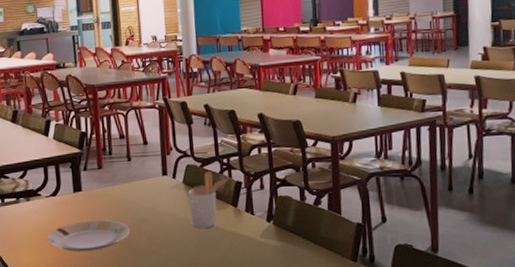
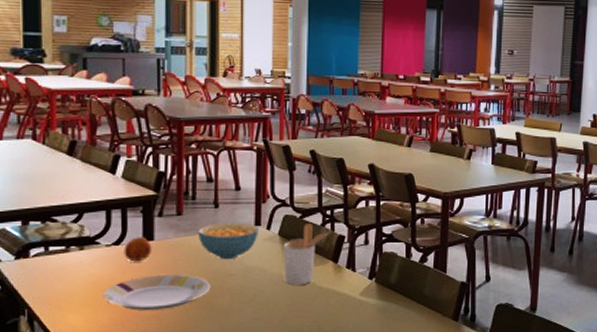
fruit: none [59,188,81,210] -> present [124,237,152,262]
cereal bowl: none [116,172,167,206] -> present [198,222,260,259]

